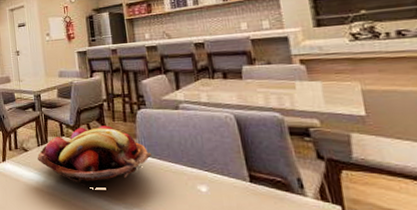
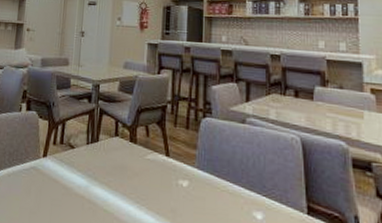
fruit basket: present [37,125,152,186] -> none [84,129,211,198]

